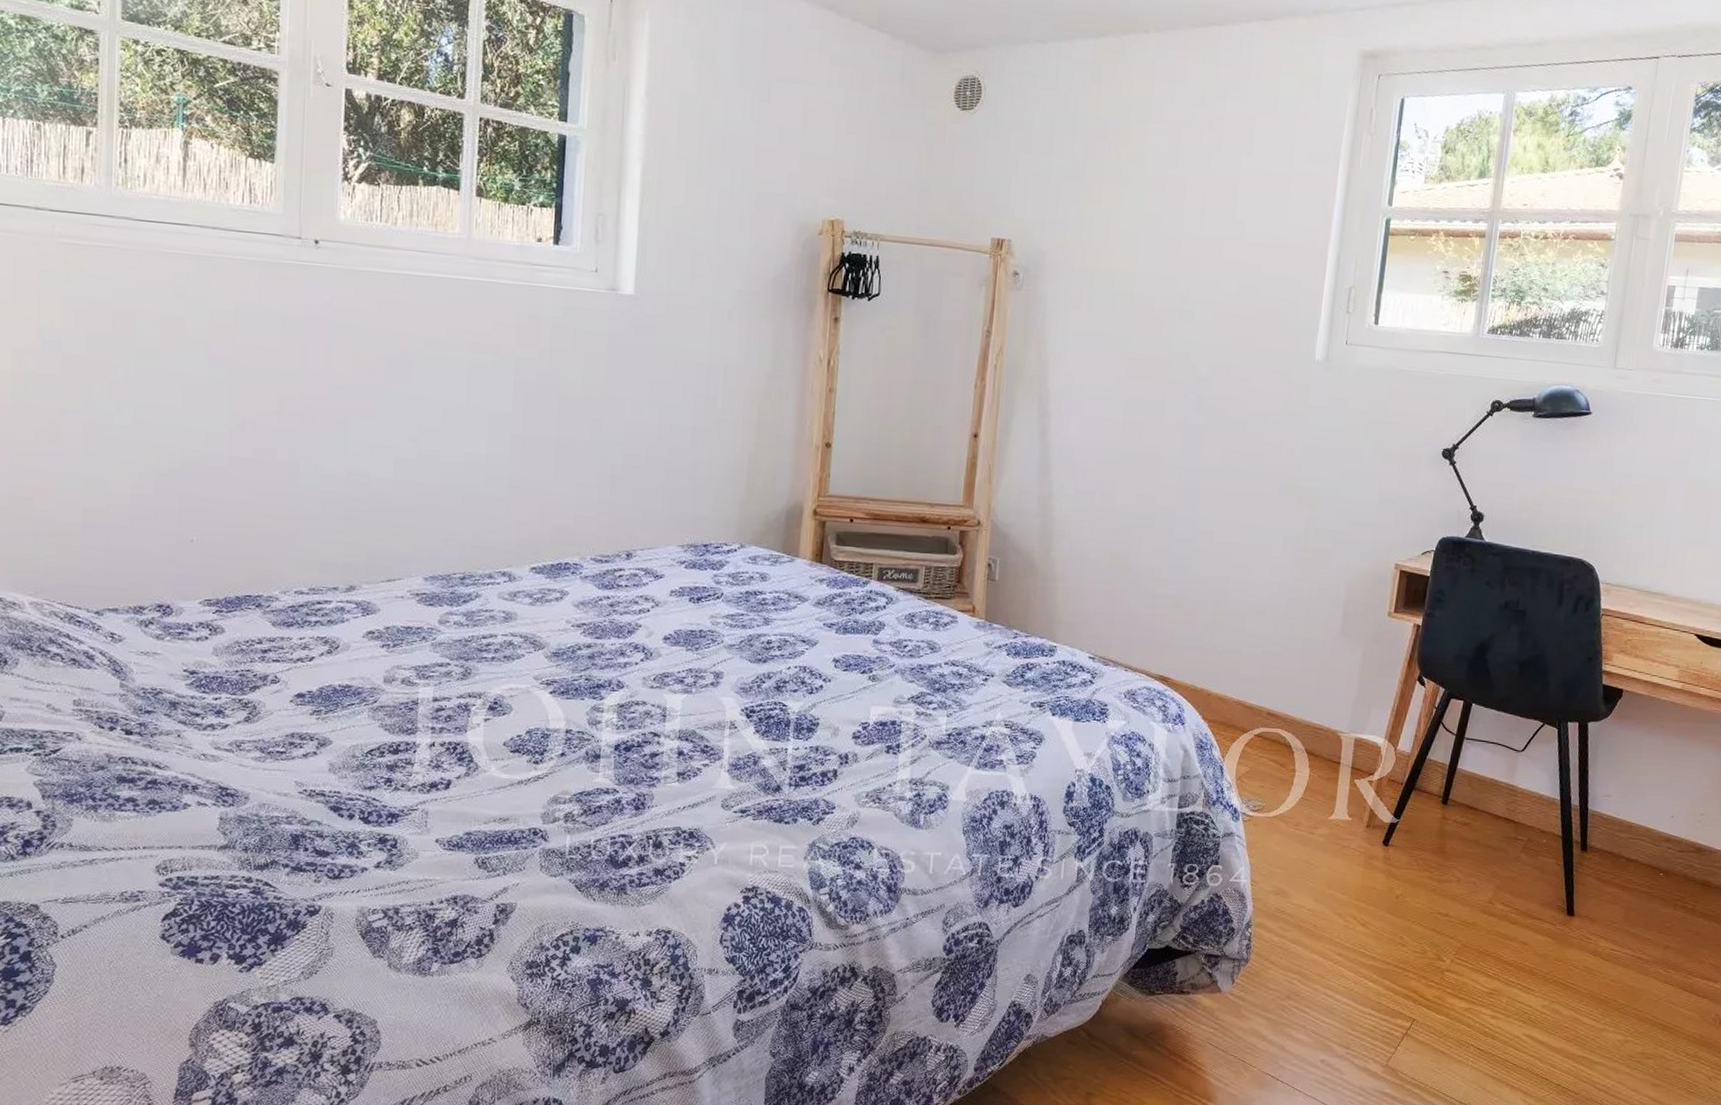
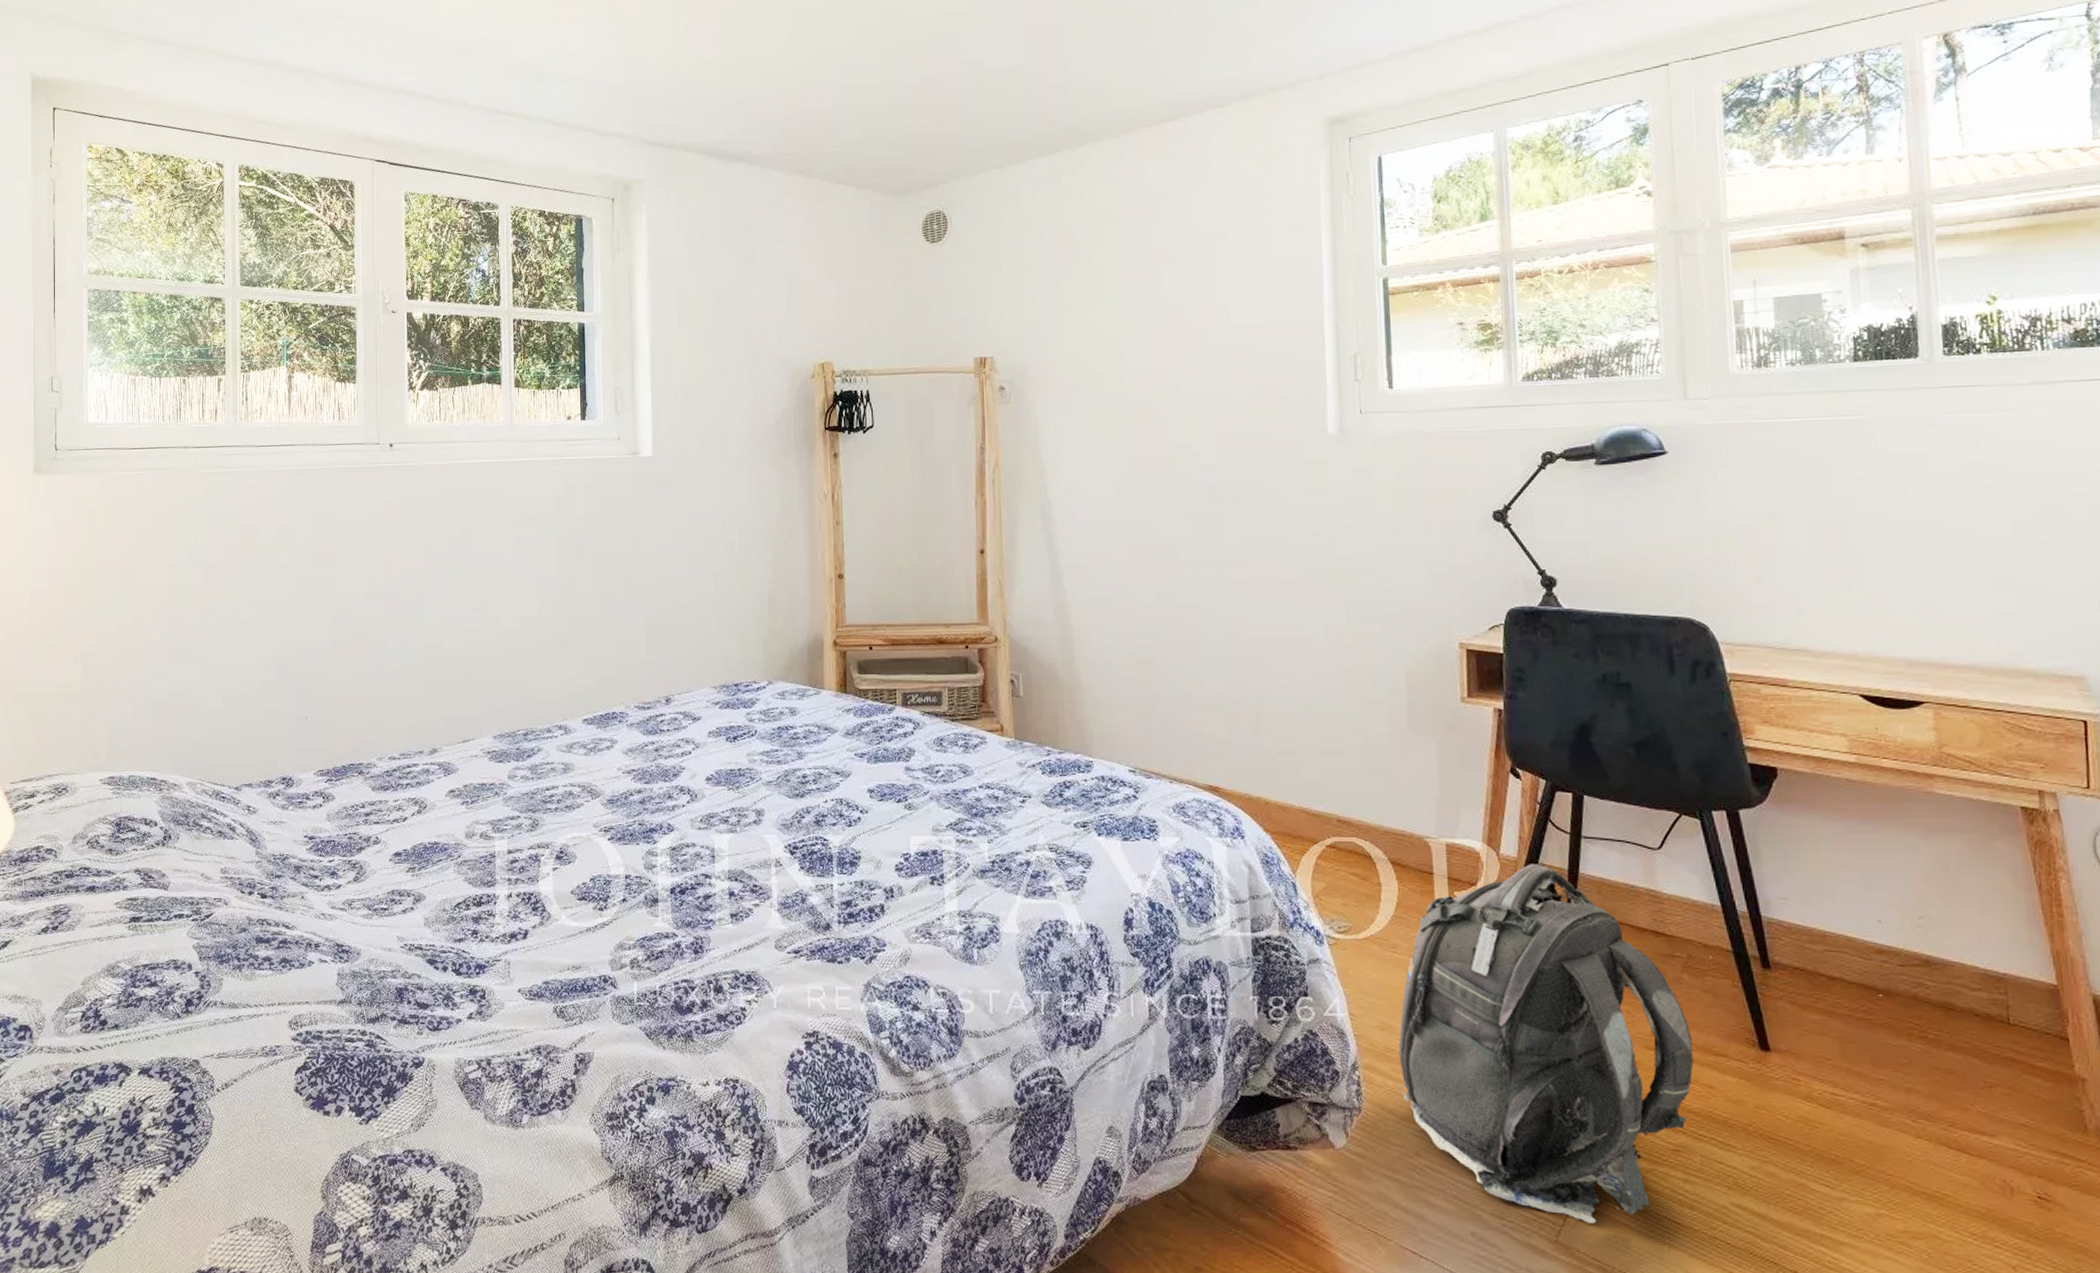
backpack: none [1282,759,1519,1052] -> present [1398,864,1694,1225]

